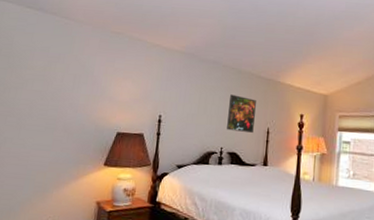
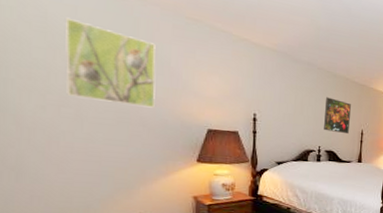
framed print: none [13,42,84,114] -> present [64,17,156,108]

